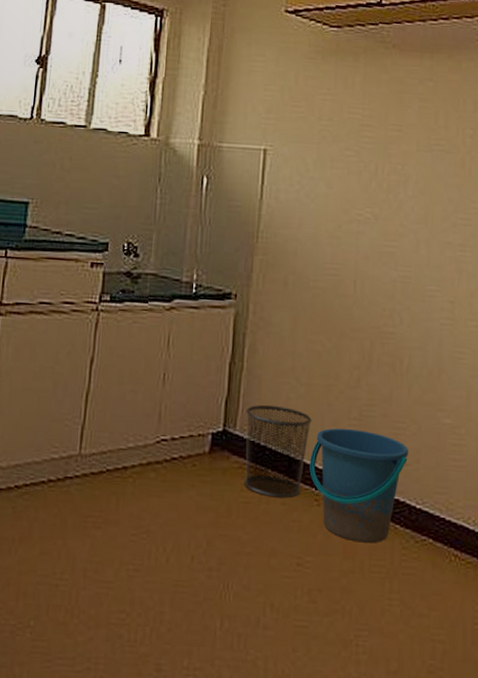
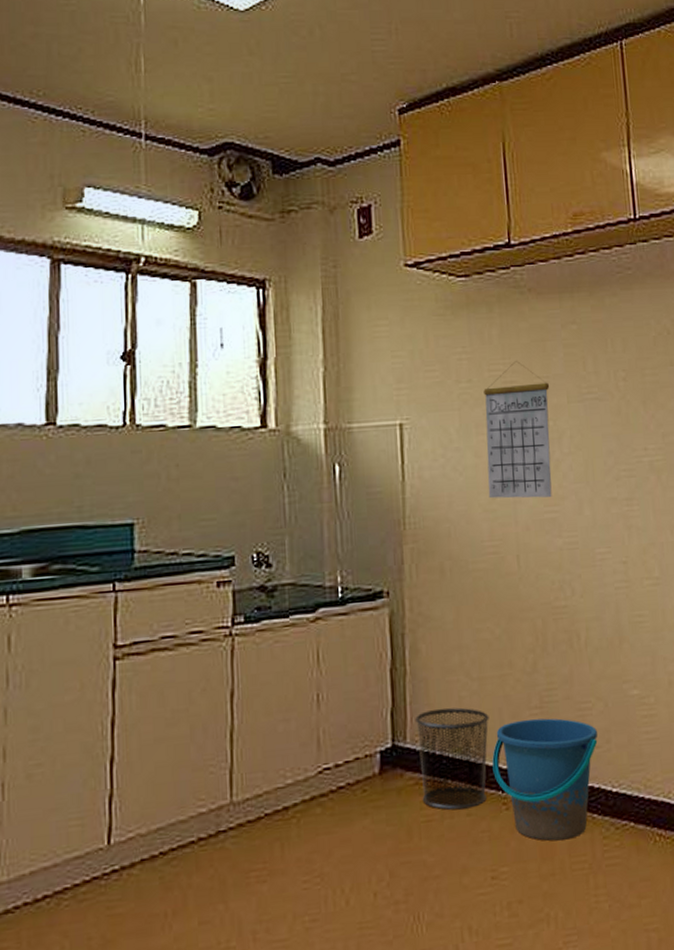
calendar: none [335,107,402,233] -> present [483,361,552,499]

